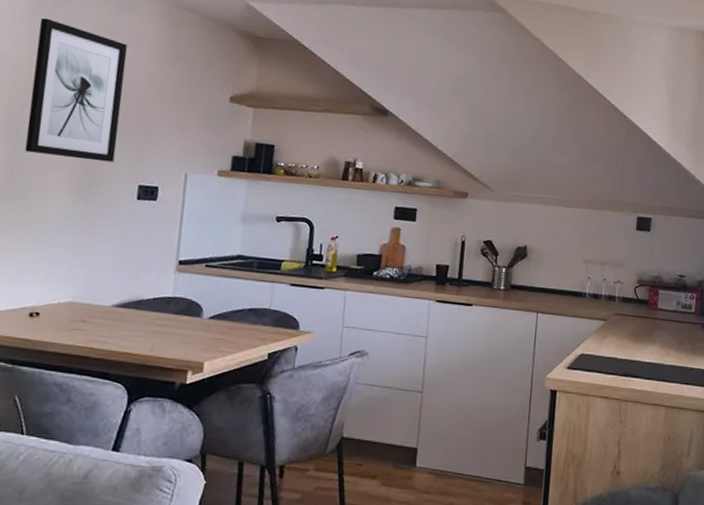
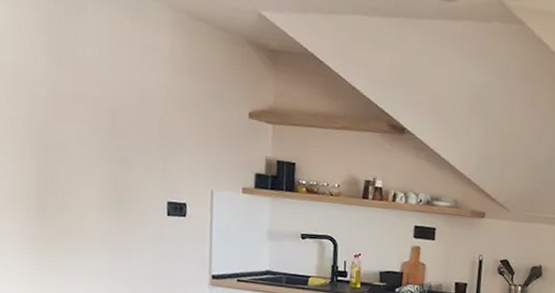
wall art: present [25,17,127,163] -> none [54,27,144,179]

